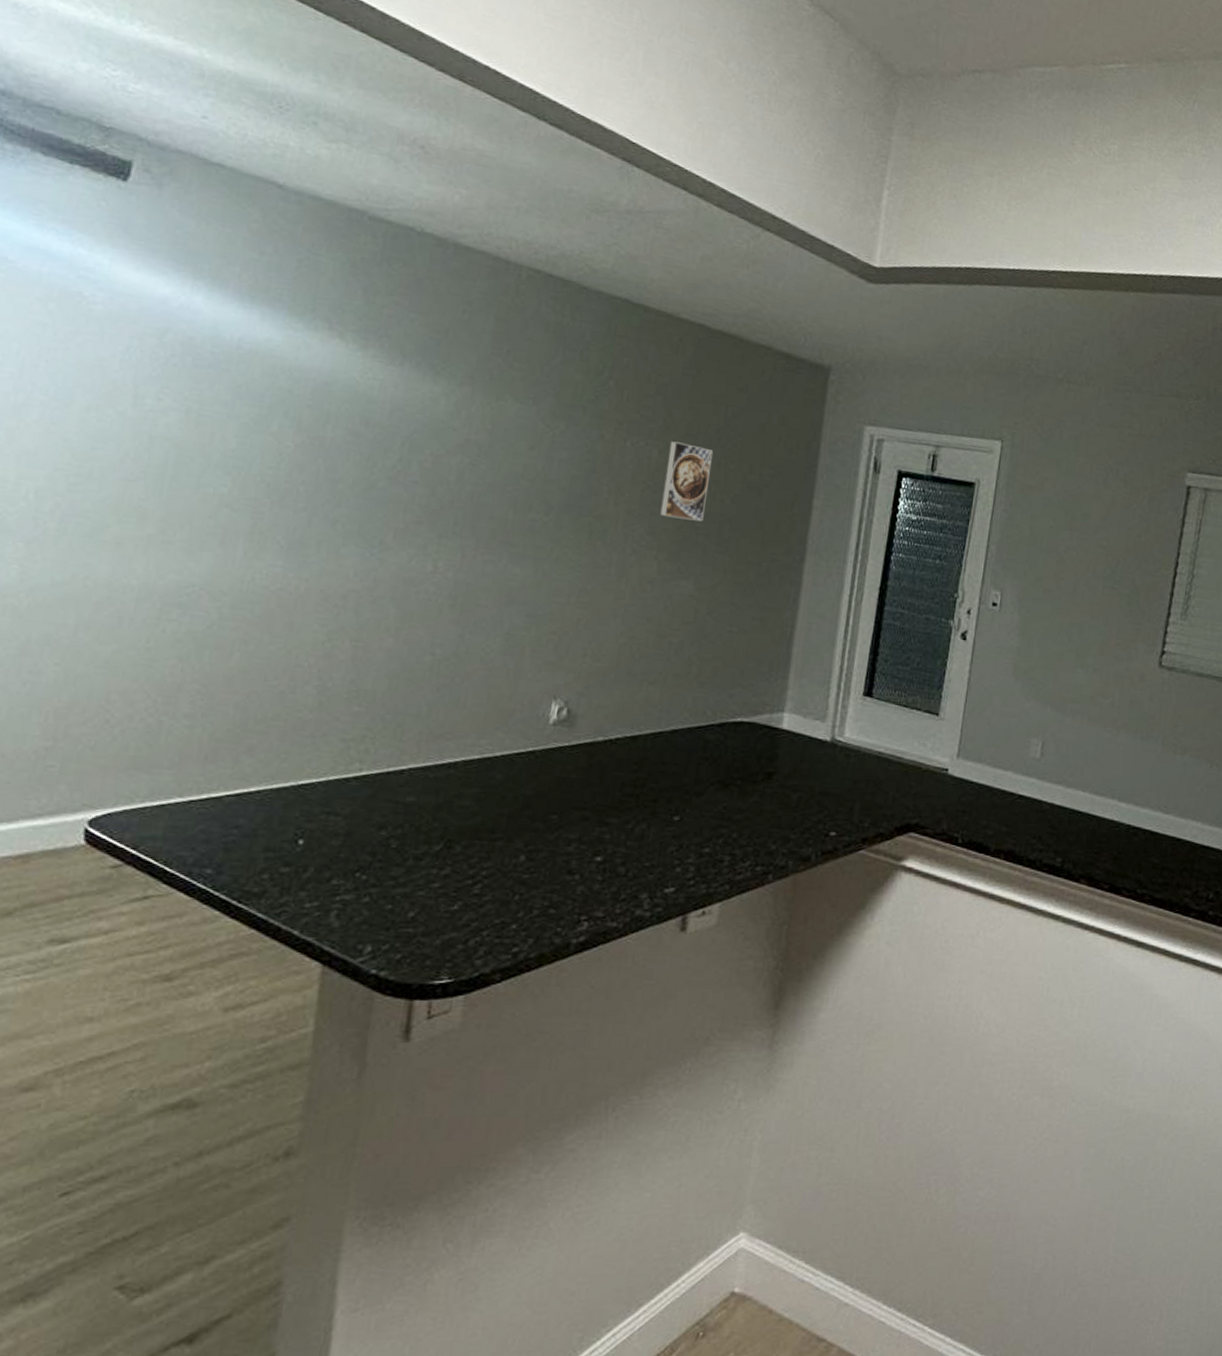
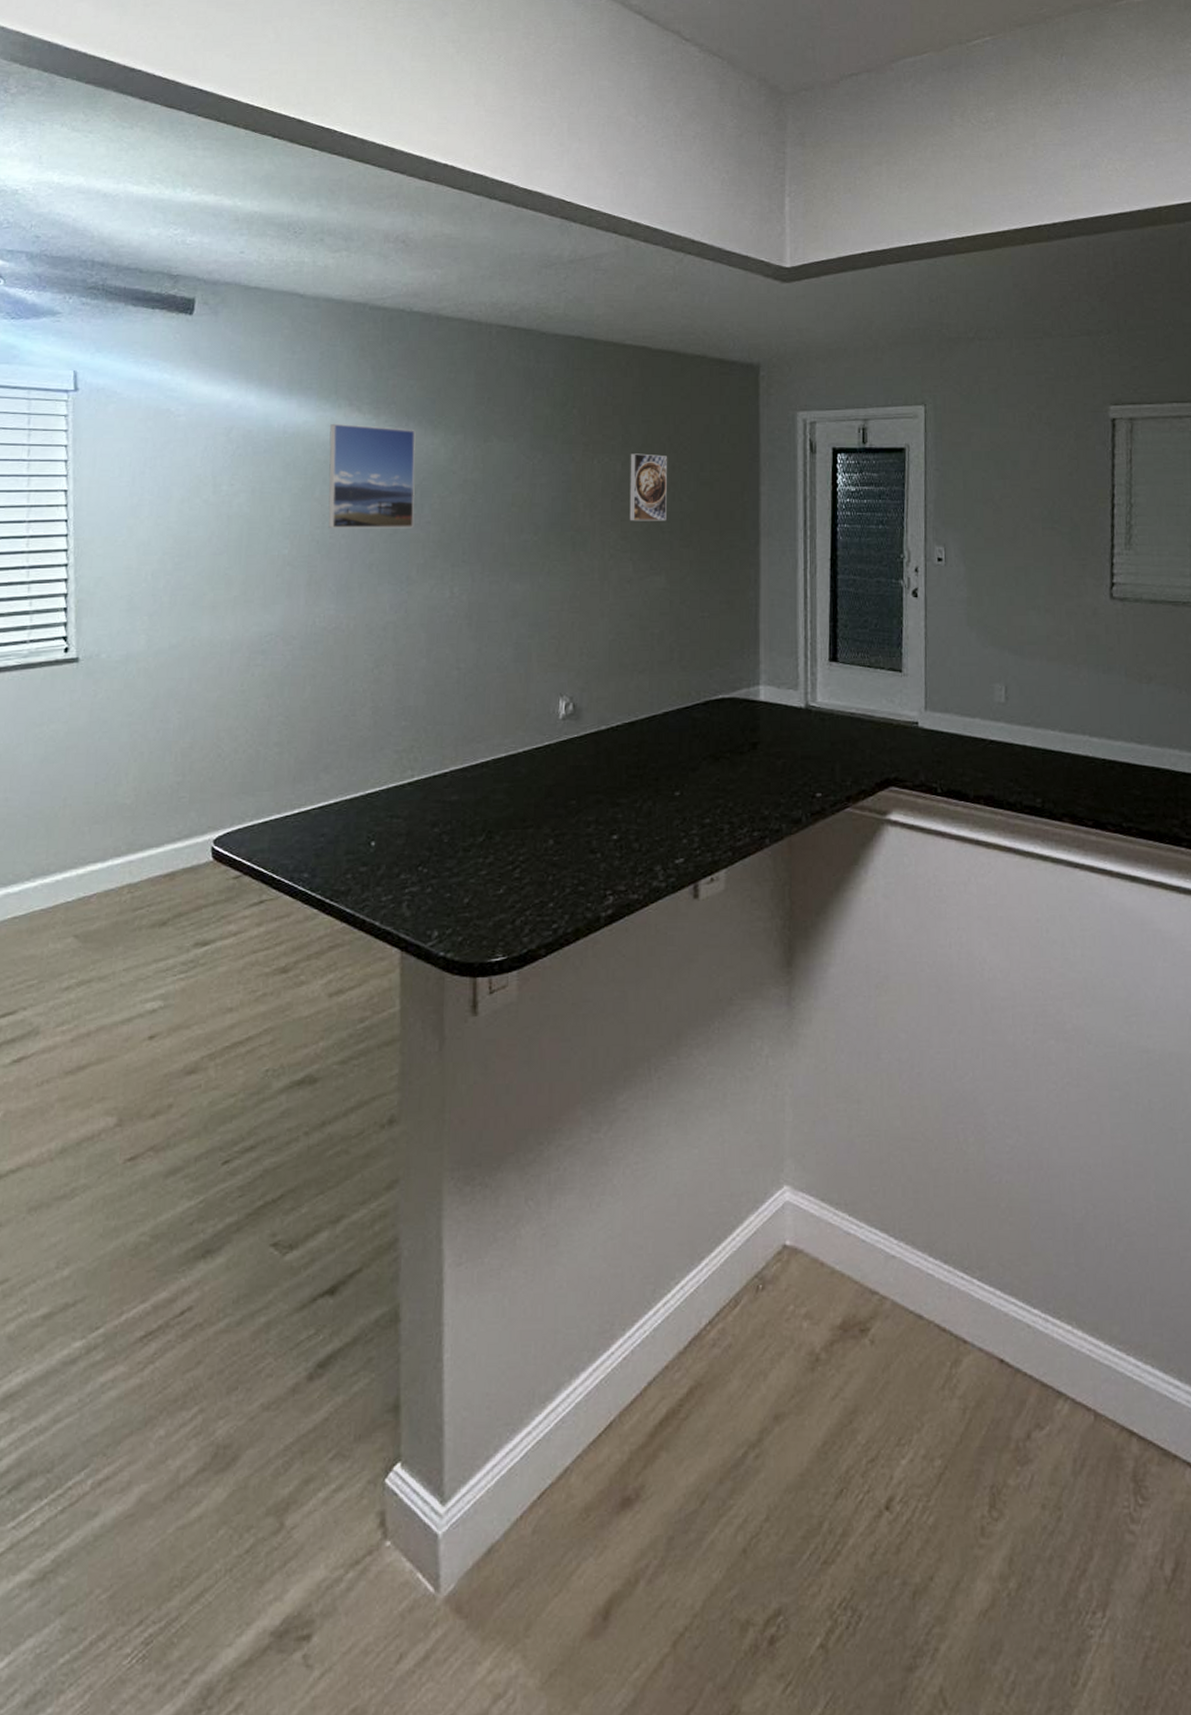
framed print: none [285,346,412,486] -> present [328,423,416,529]

